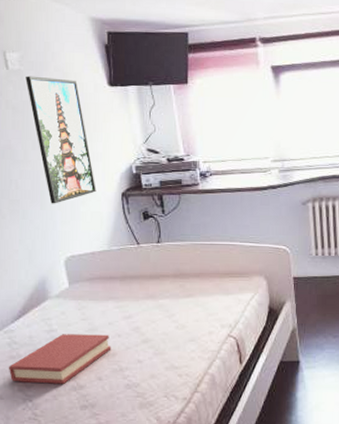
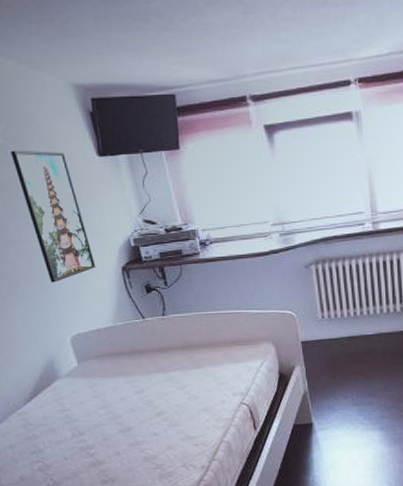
hardback book: present [8,334,112,384] -> none [25,410,126,462]

